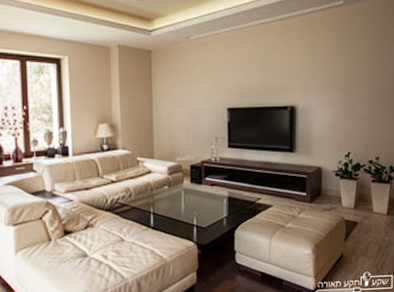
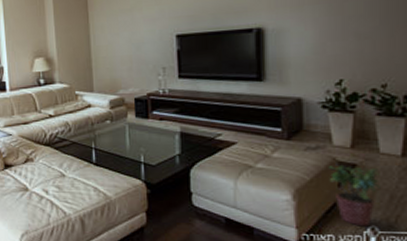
potted plant: none [338,222,373,273] -> present [328,164,380,227]

